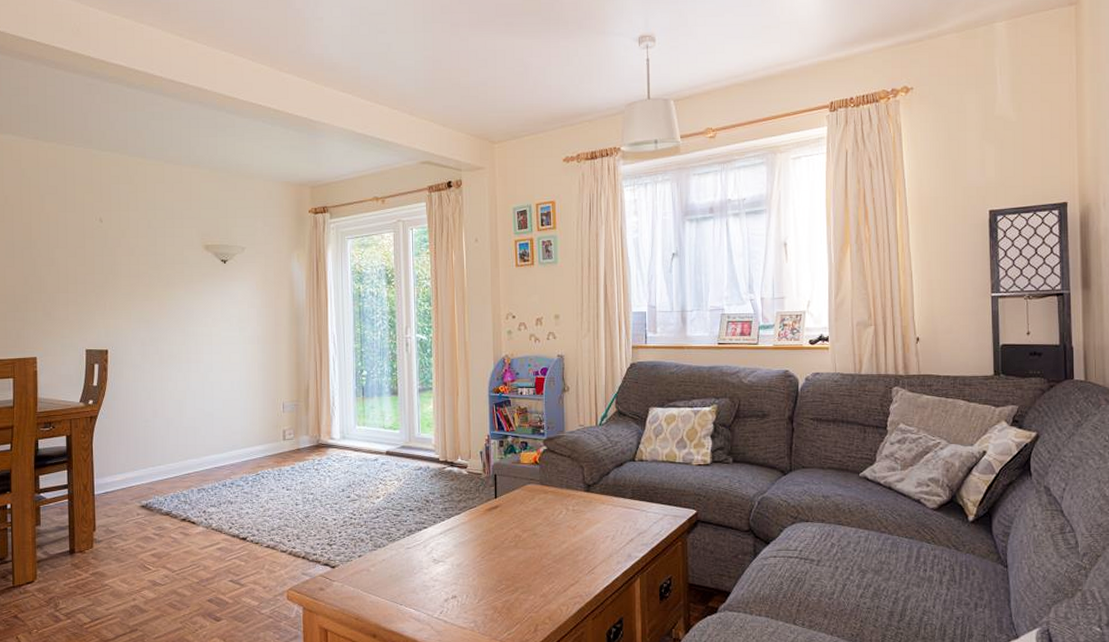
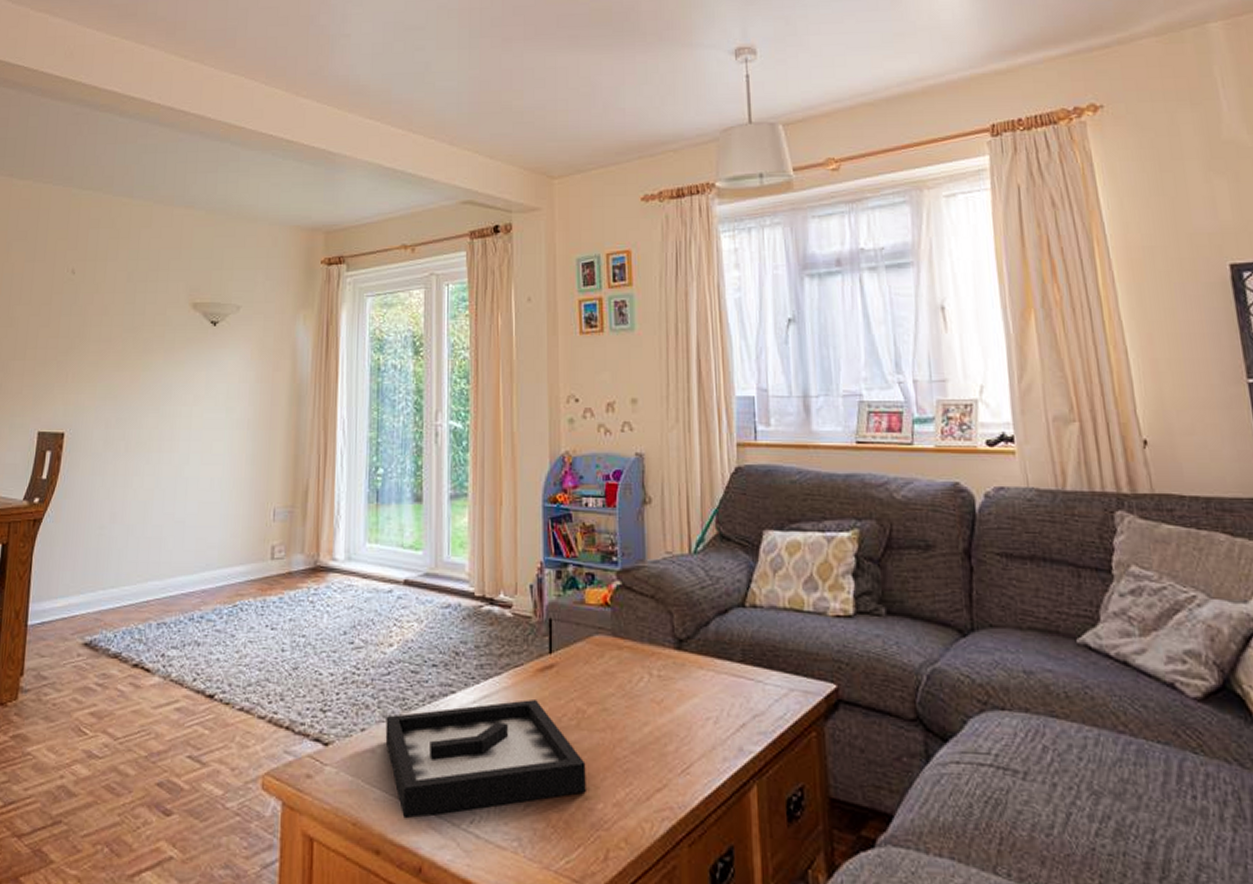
decorative tray: none [376,530,522,613] -> present [385,700,586,819]

